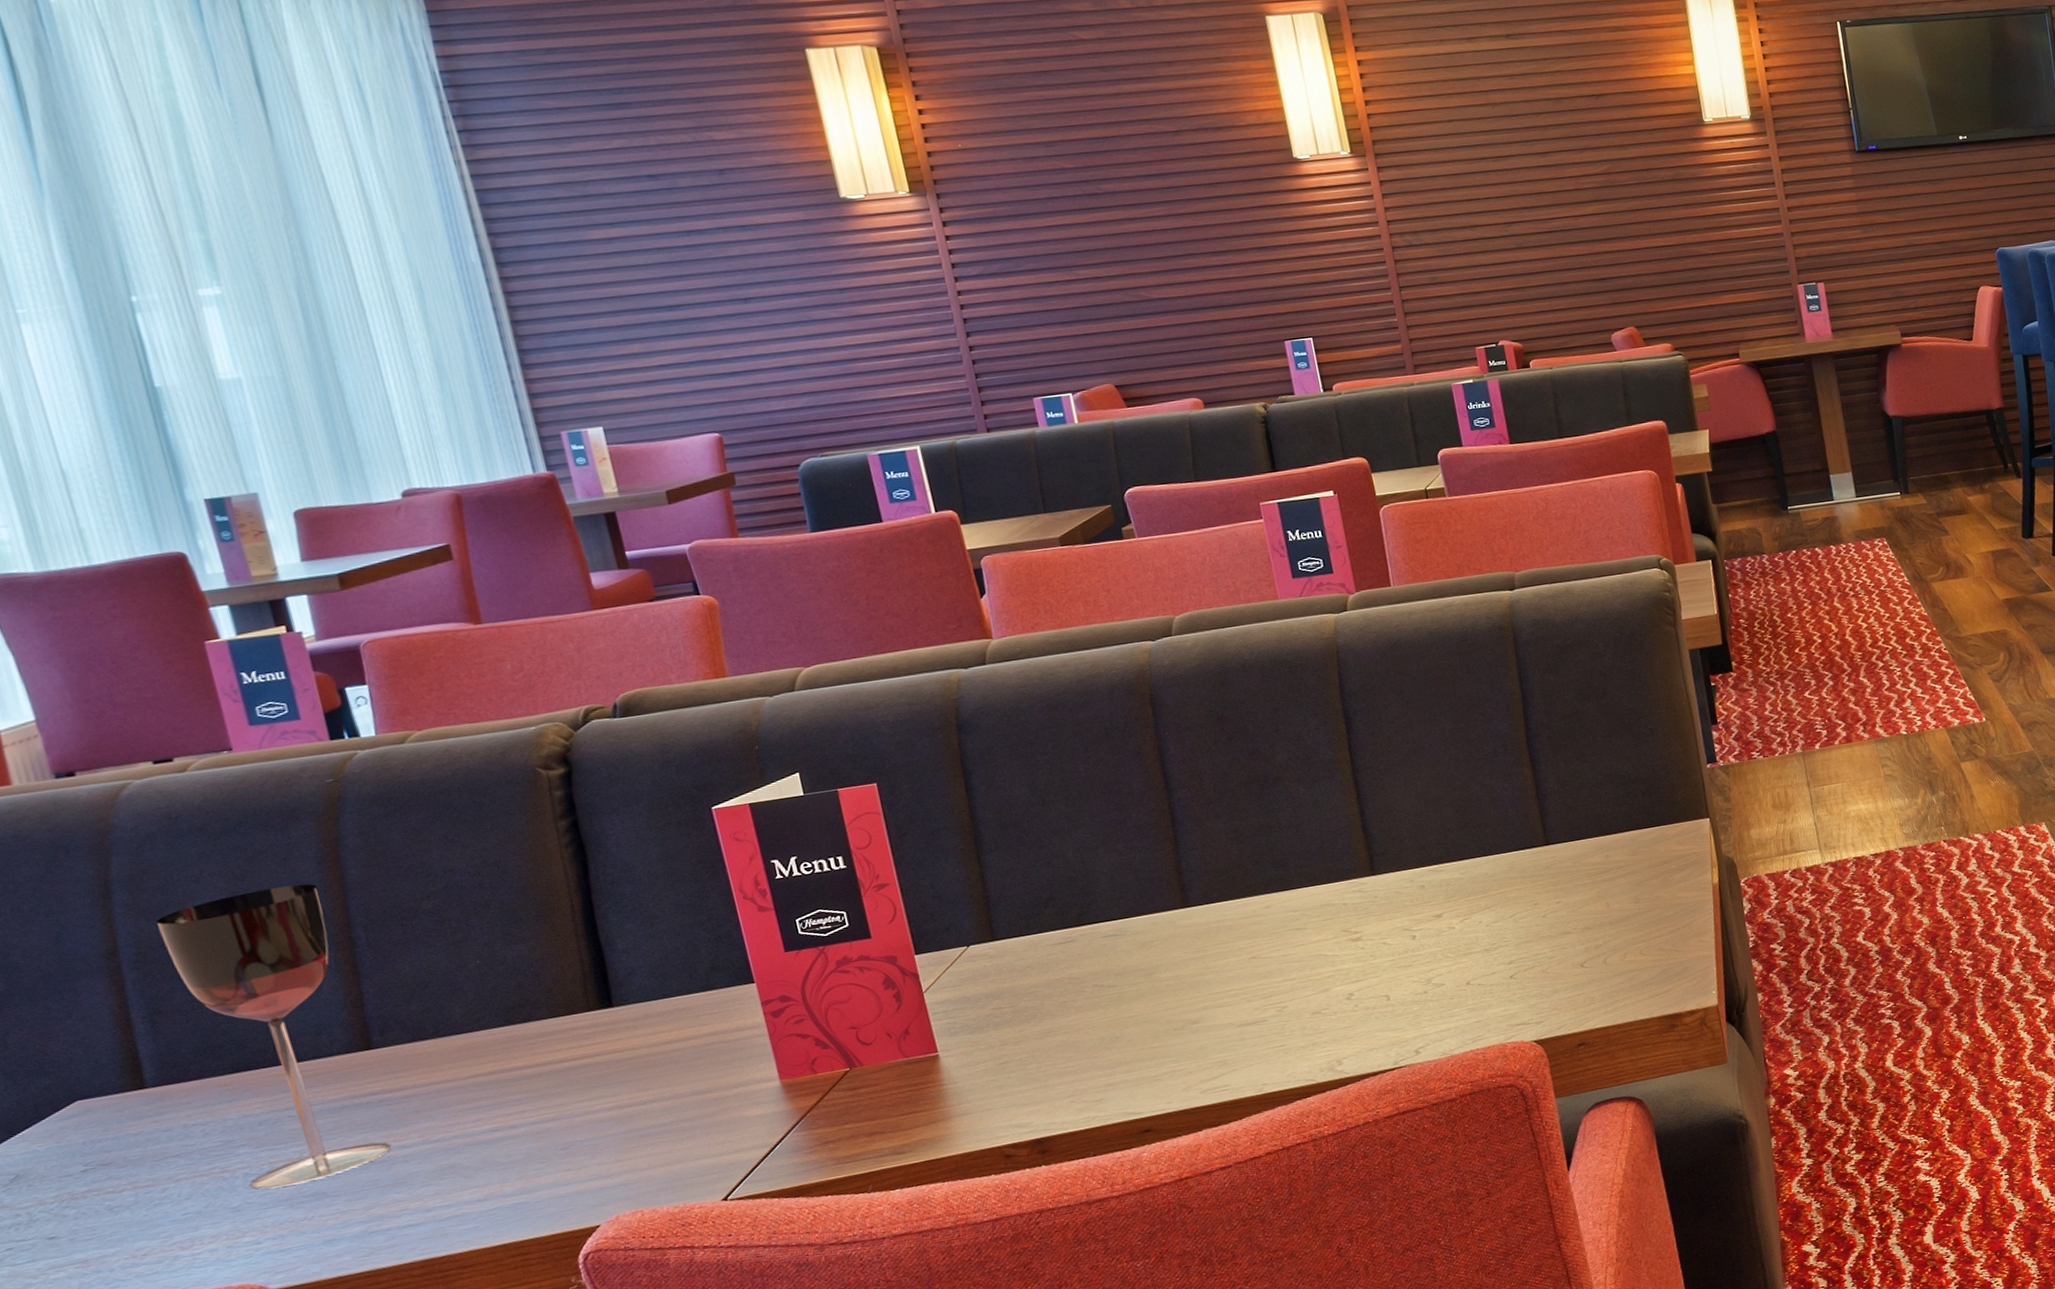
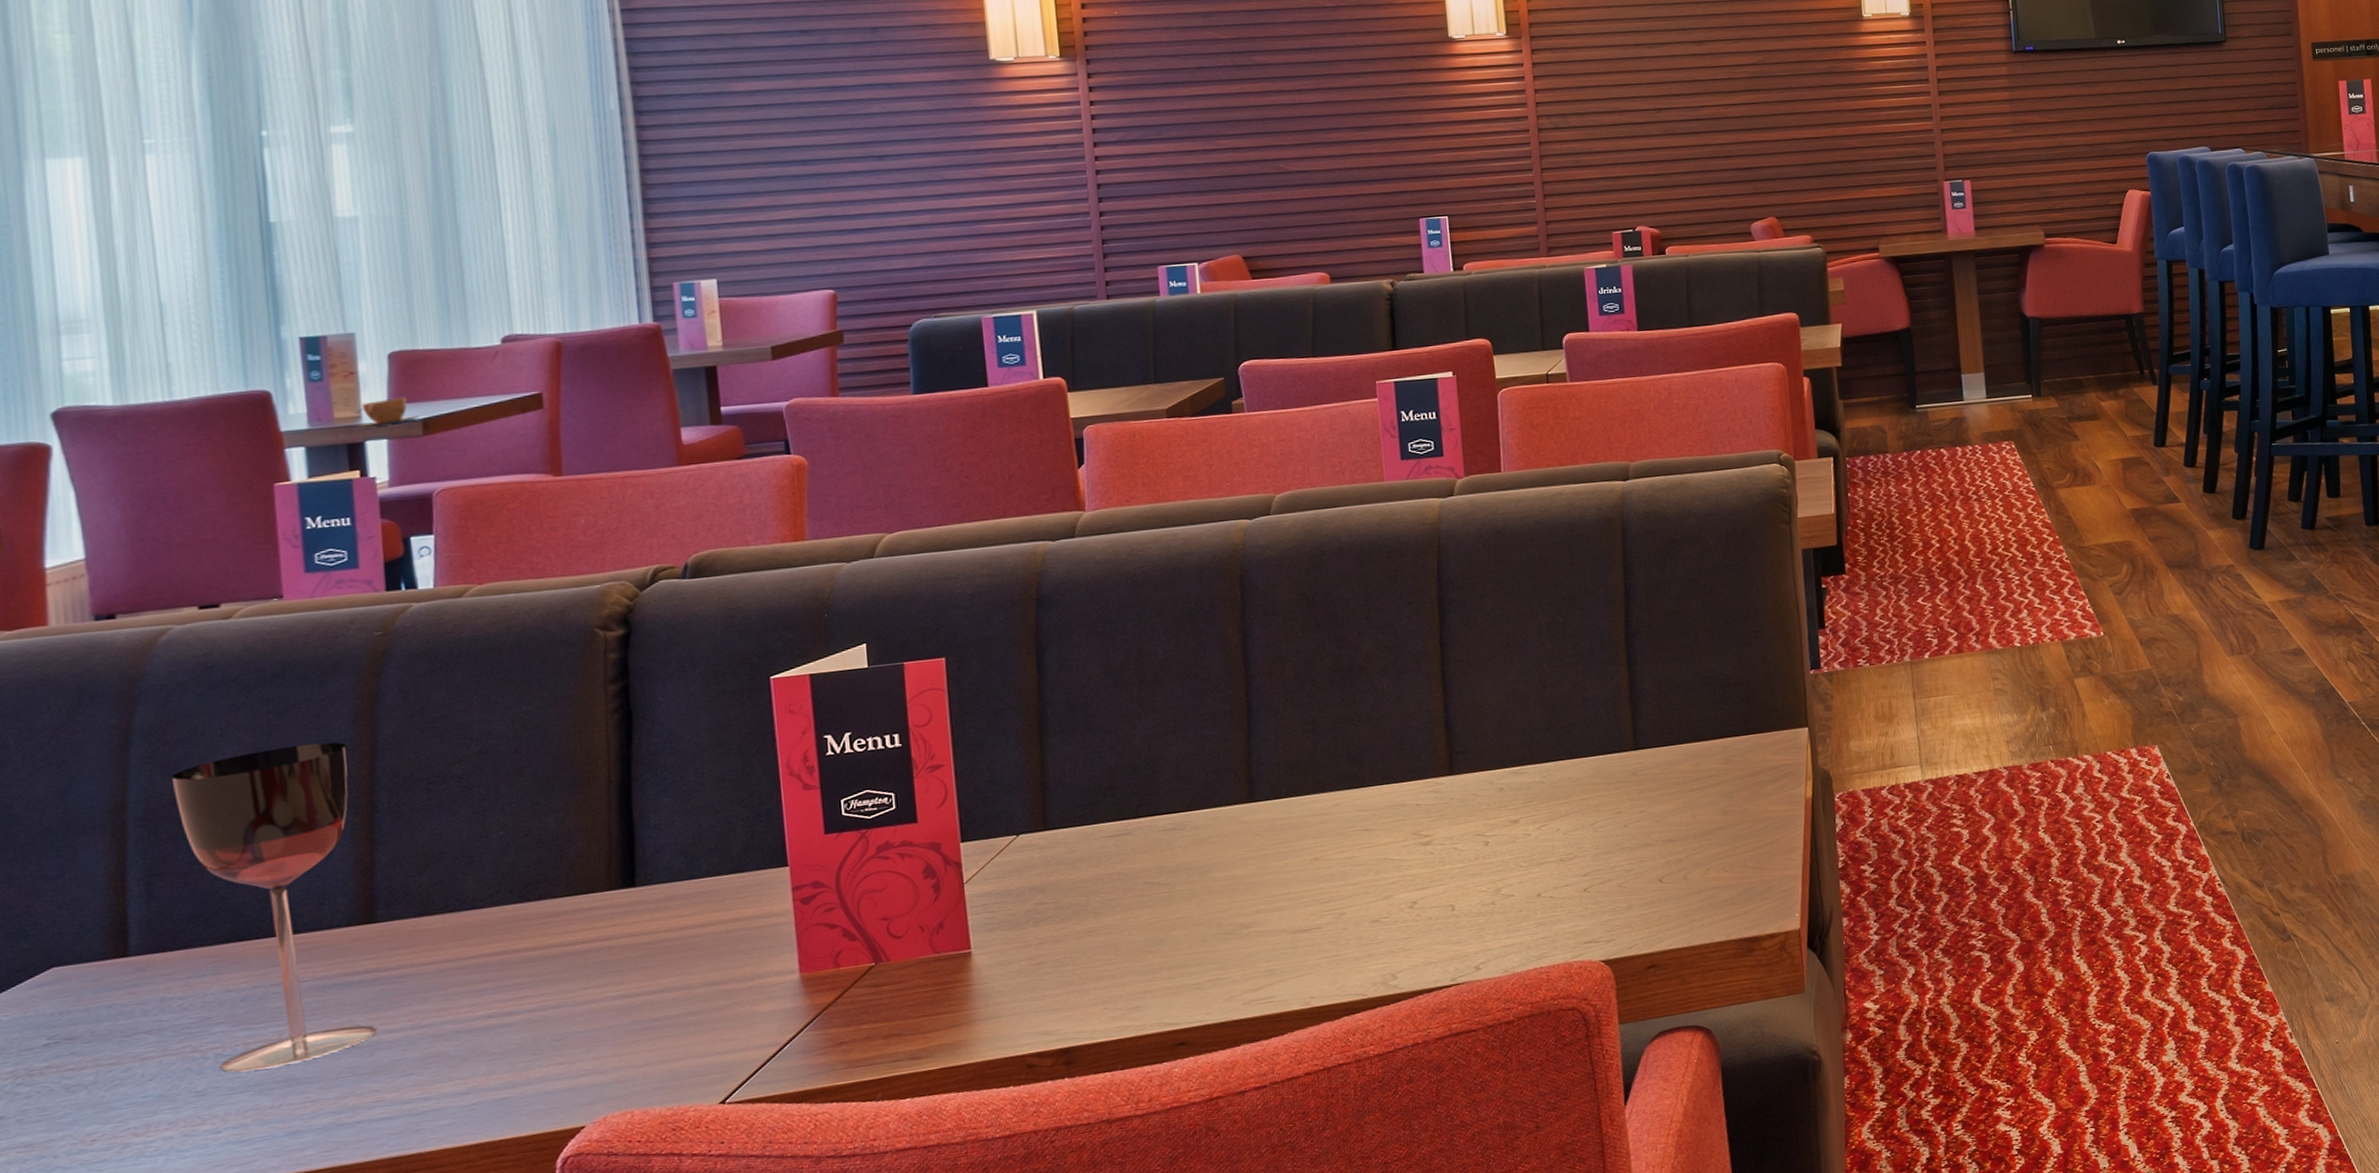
teacup: none [275,553,336,585] -> present [359,397,421,428]

